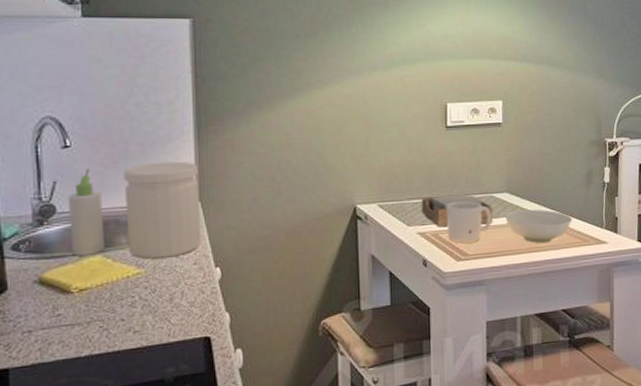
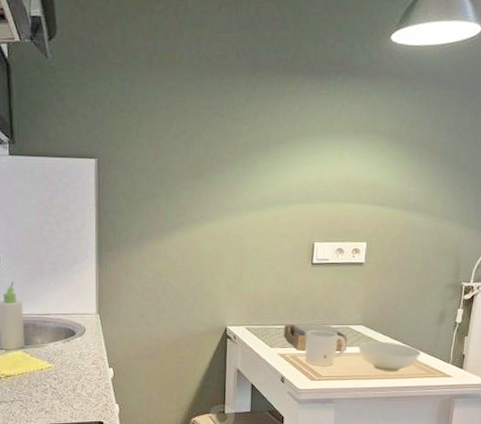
jar: present [123,161,202,259] -> none [40,279,99,357]

